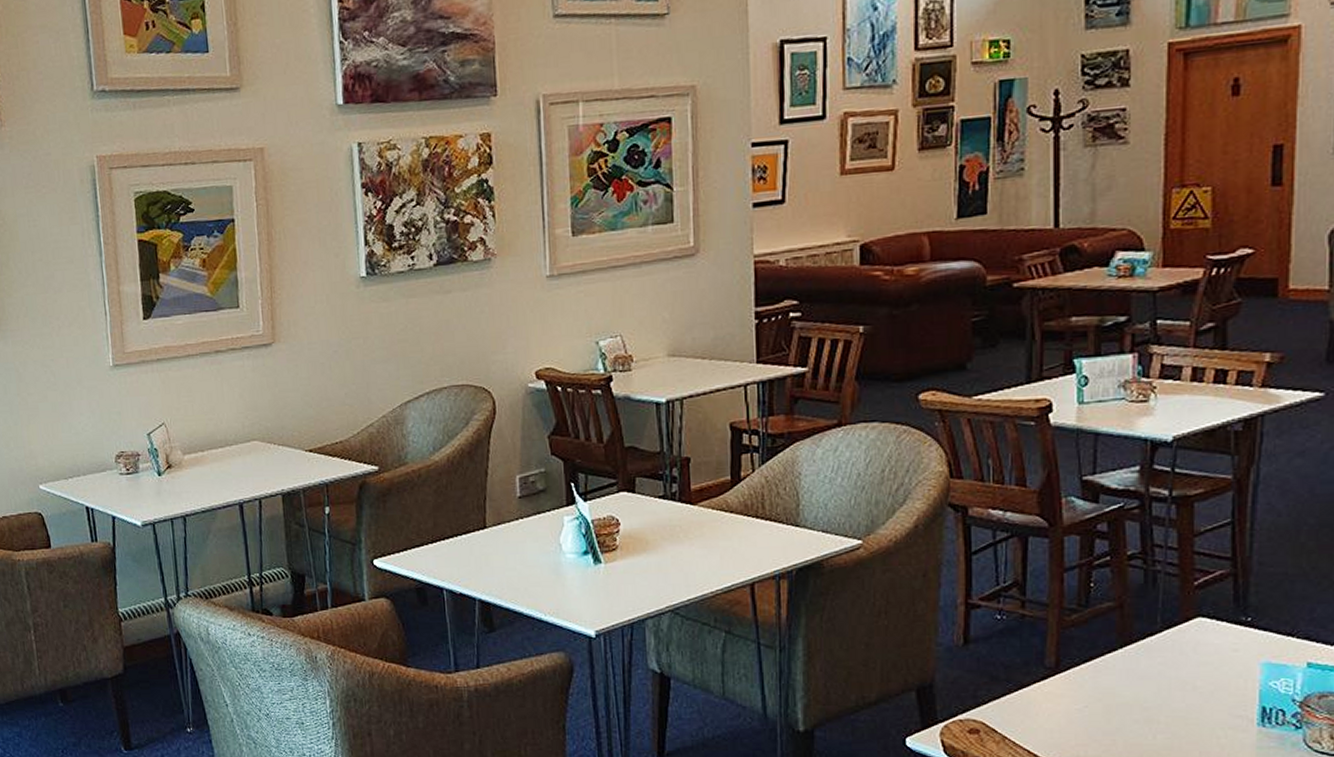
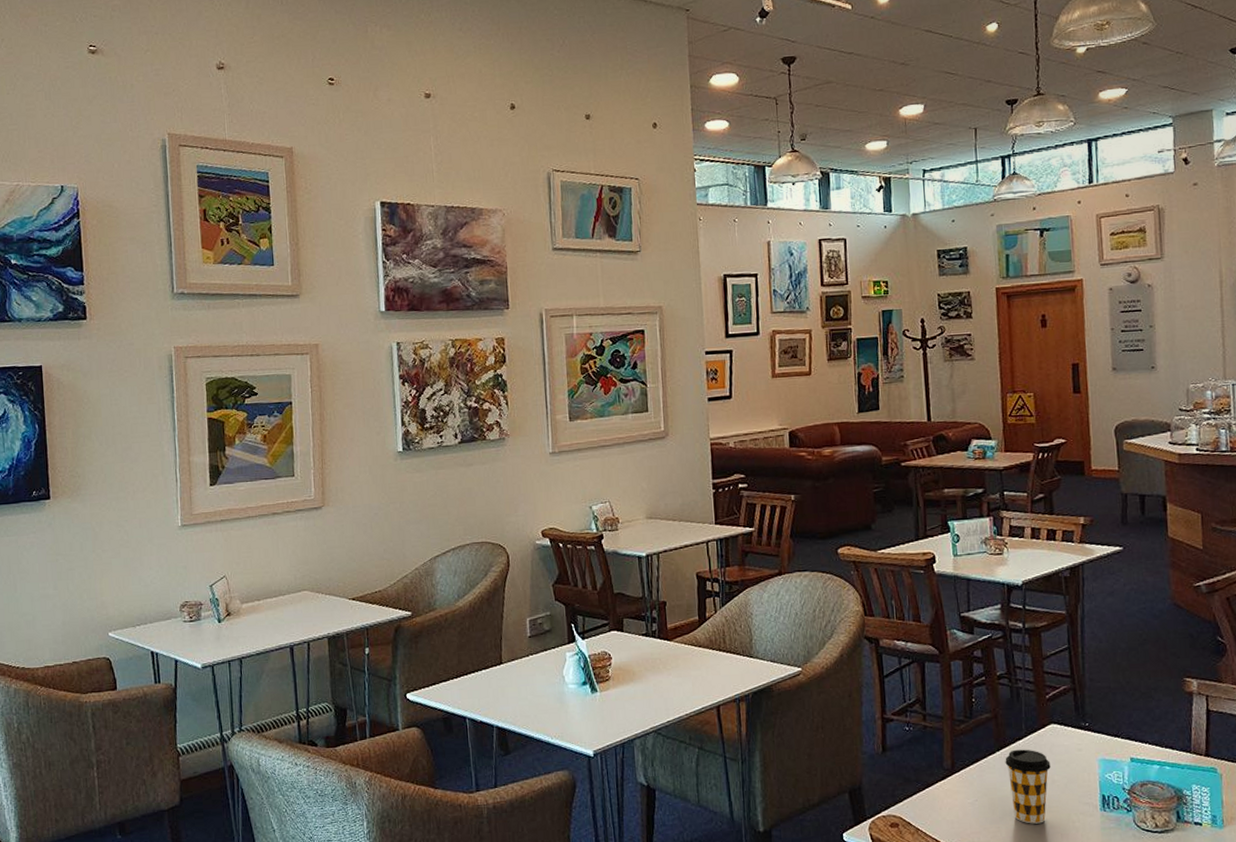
coffee cup: none [1129,647,1193,738] -> present [1005,749,1051,824]

